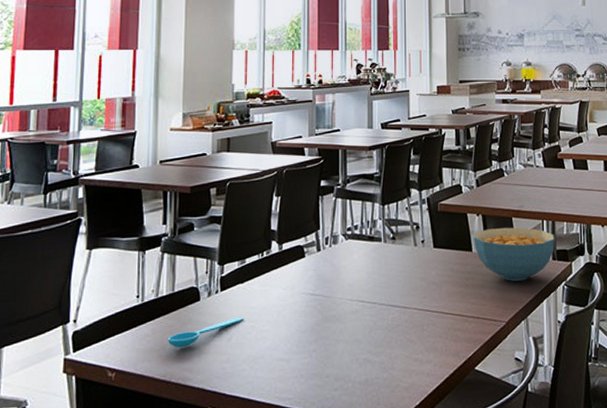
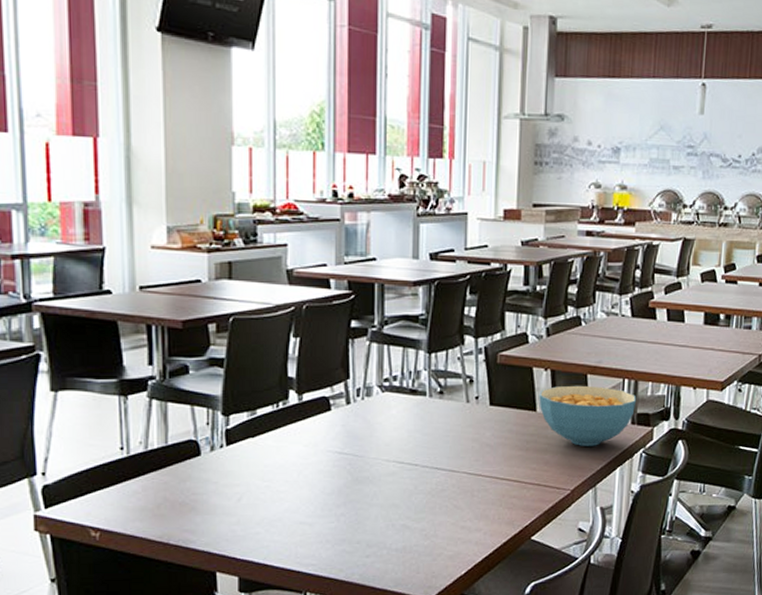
spoon: present [167,317,244,348] -> none [162,475,257,508]

